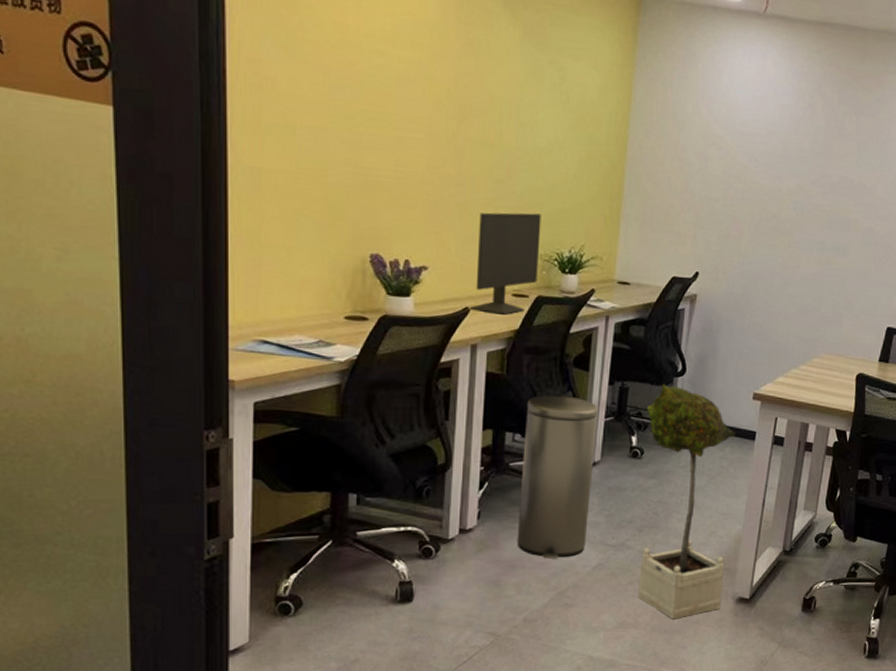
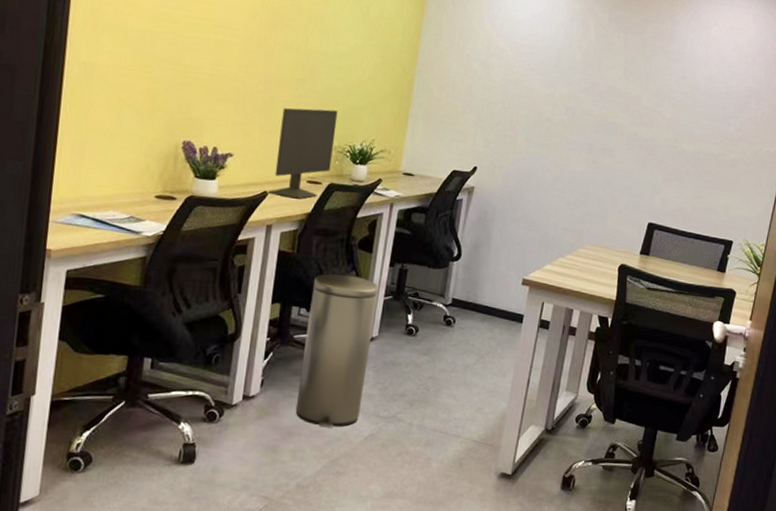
potted tree: present [638,384,736,620] -> none [406,267,505,492]

